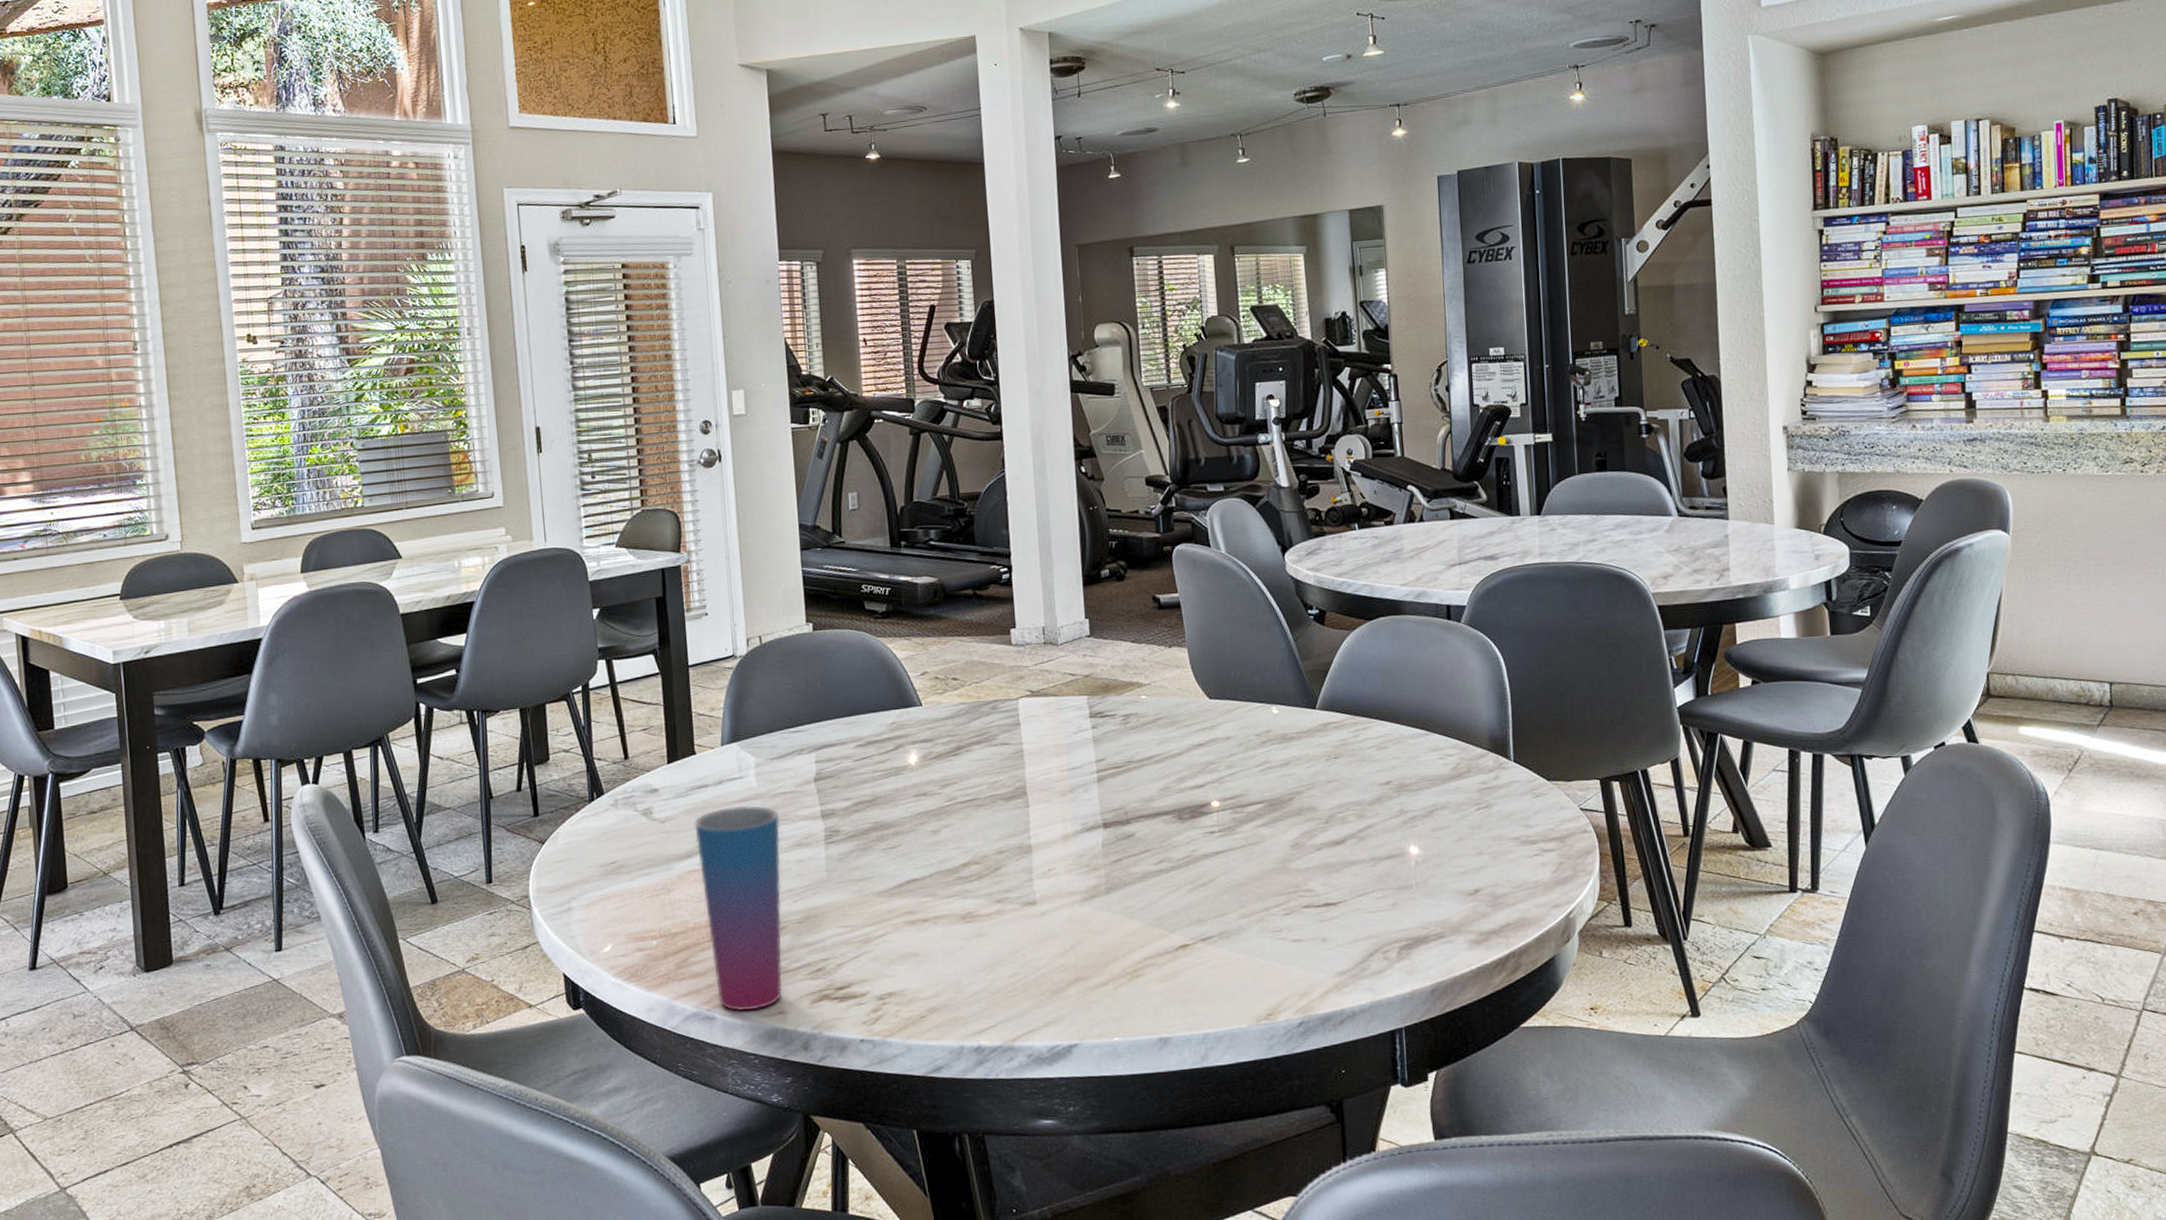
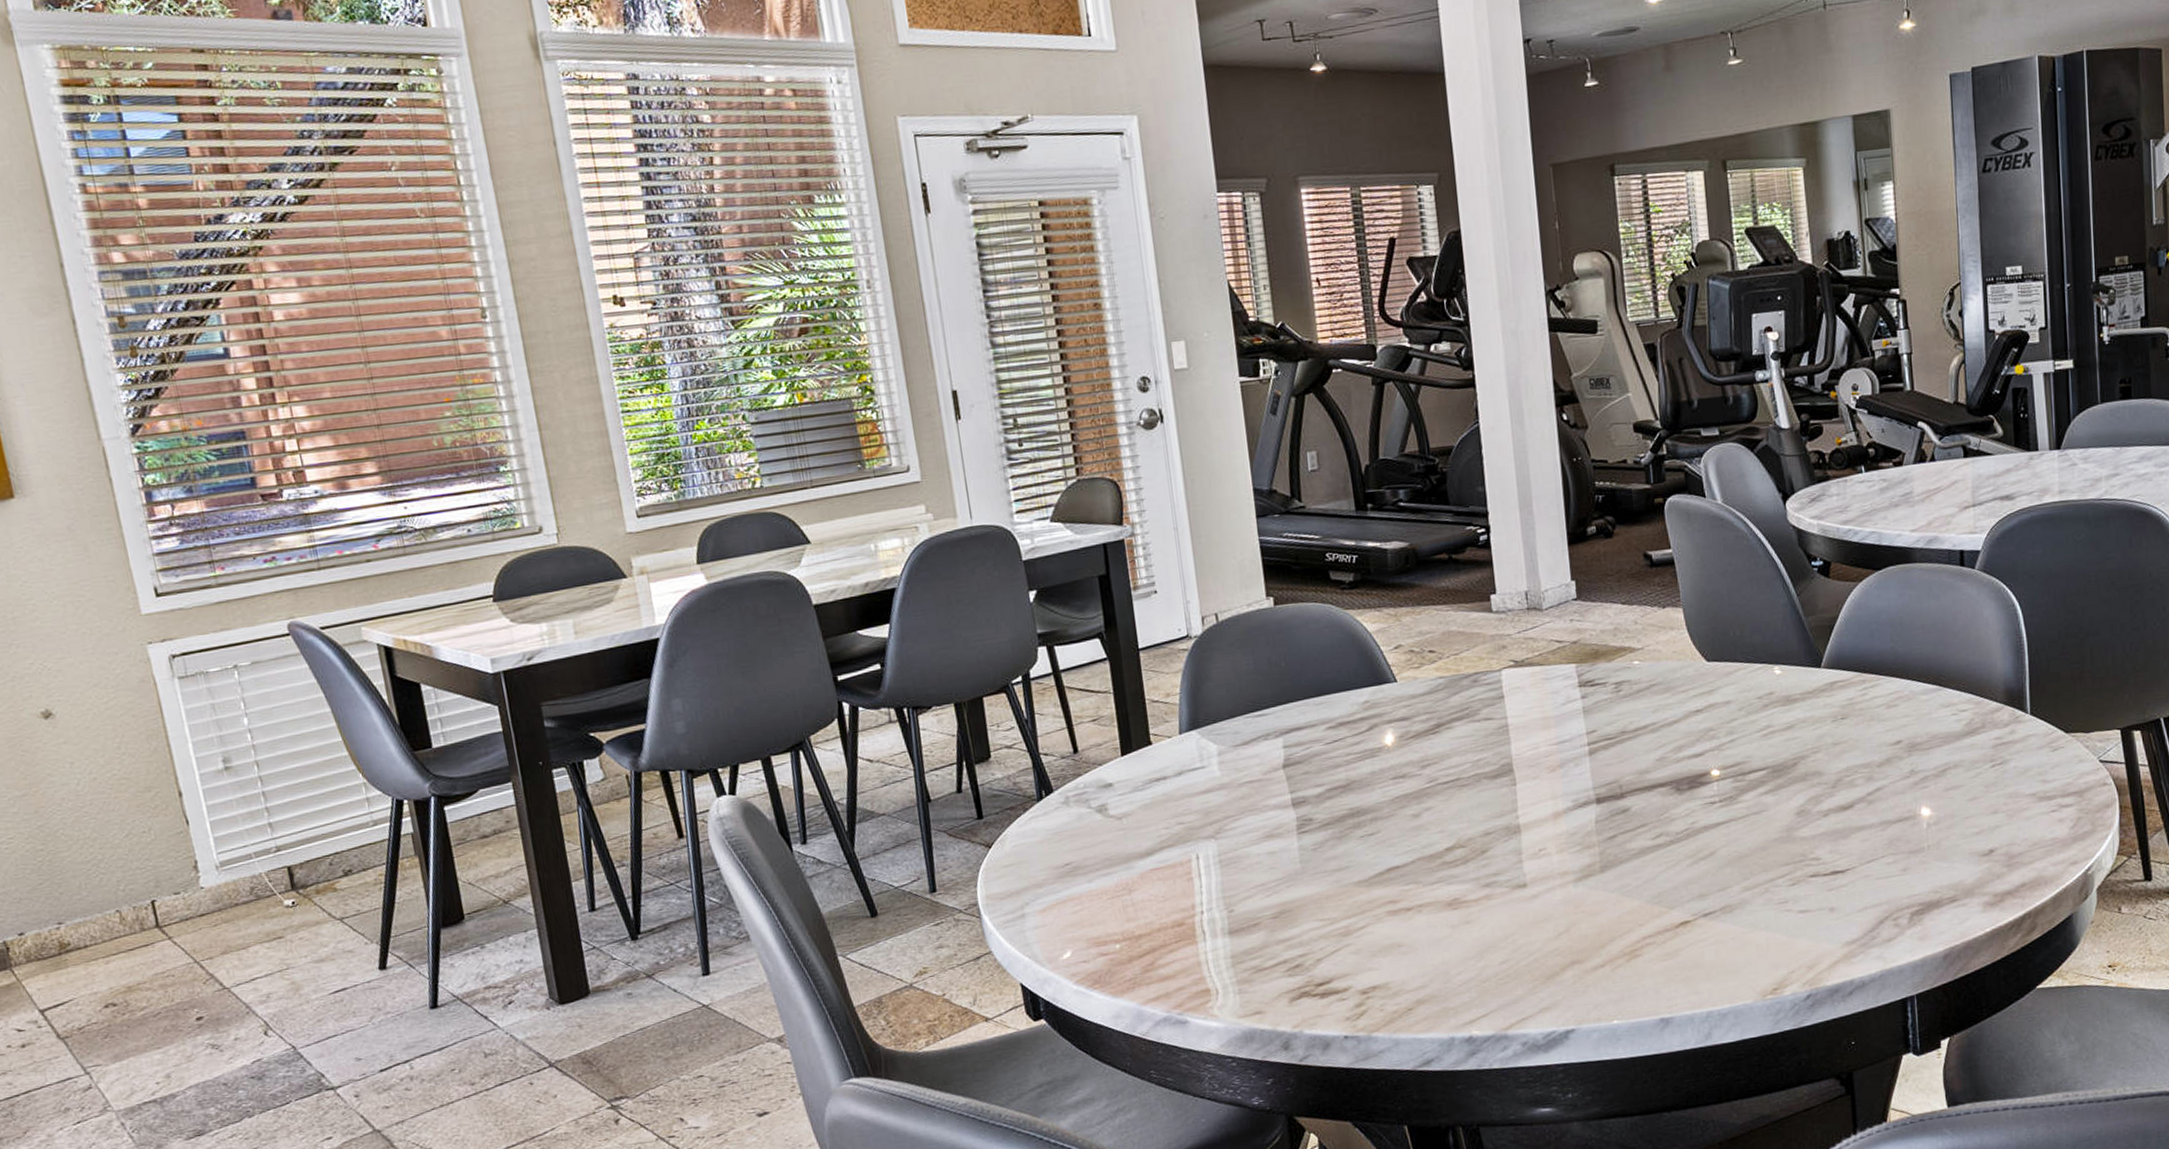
cup: present [694,805,783,1012] -> none [1154,796,1259,1014]

